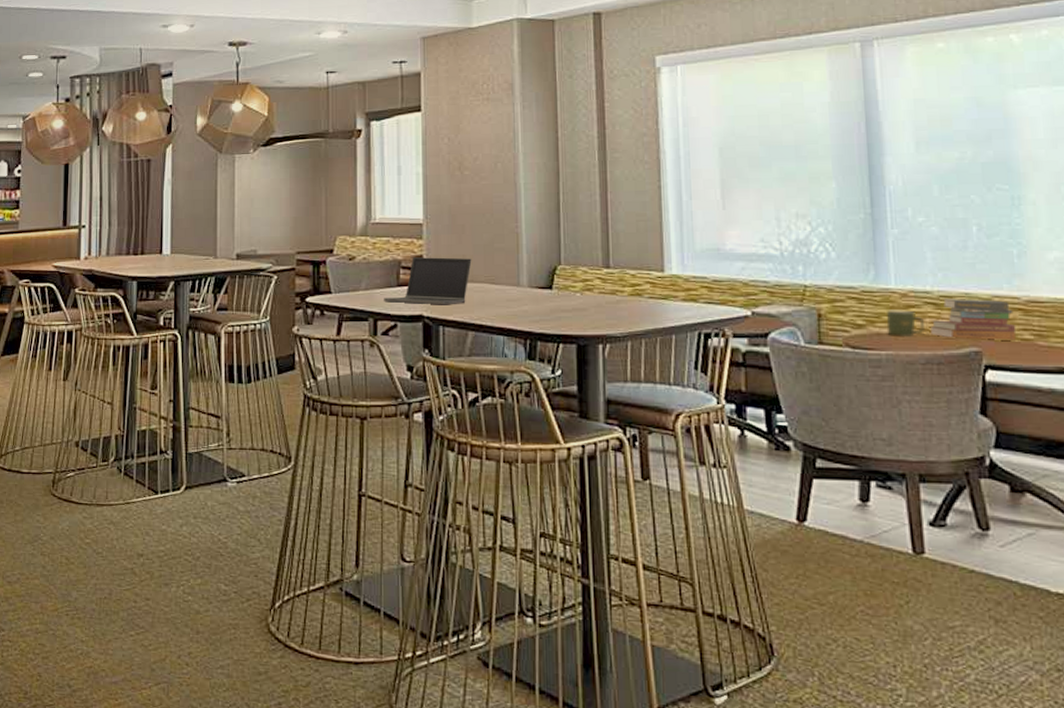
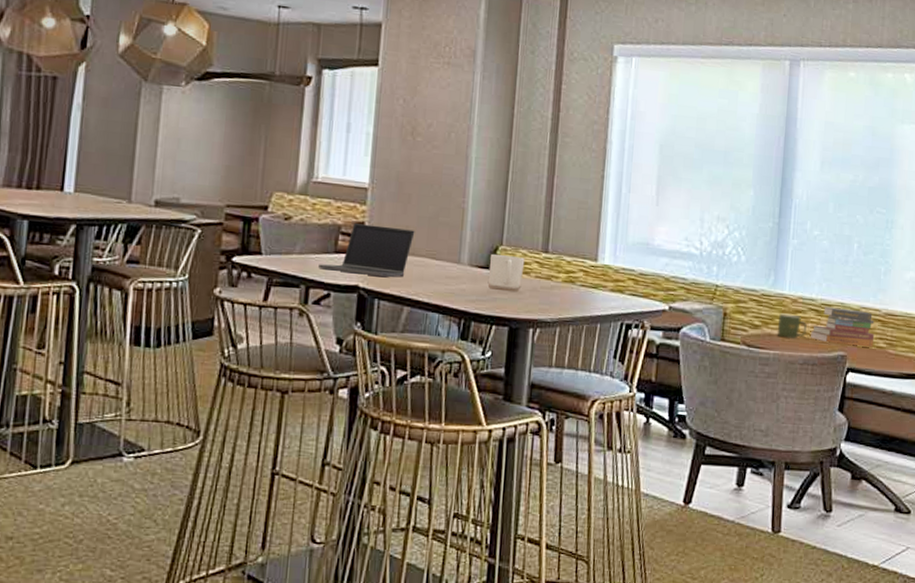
mug: none [549,273,586,310] -> present [487,253,525,293]

